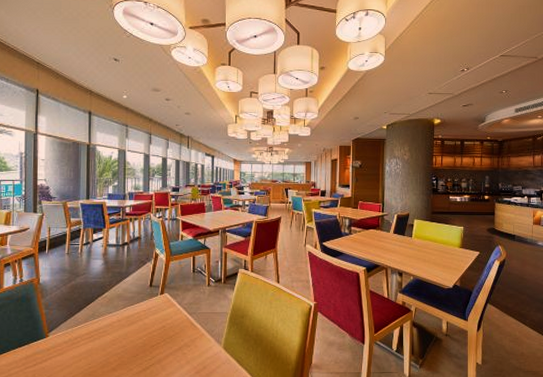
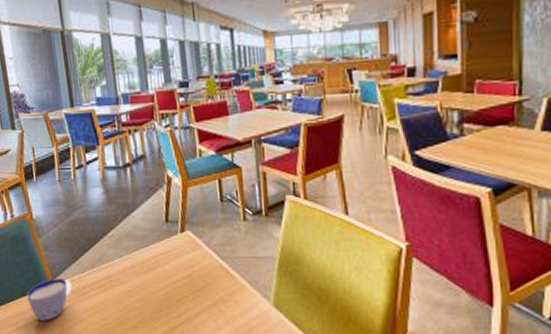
cup: none [22,332,65,368] -> present [26,278,72,321]

